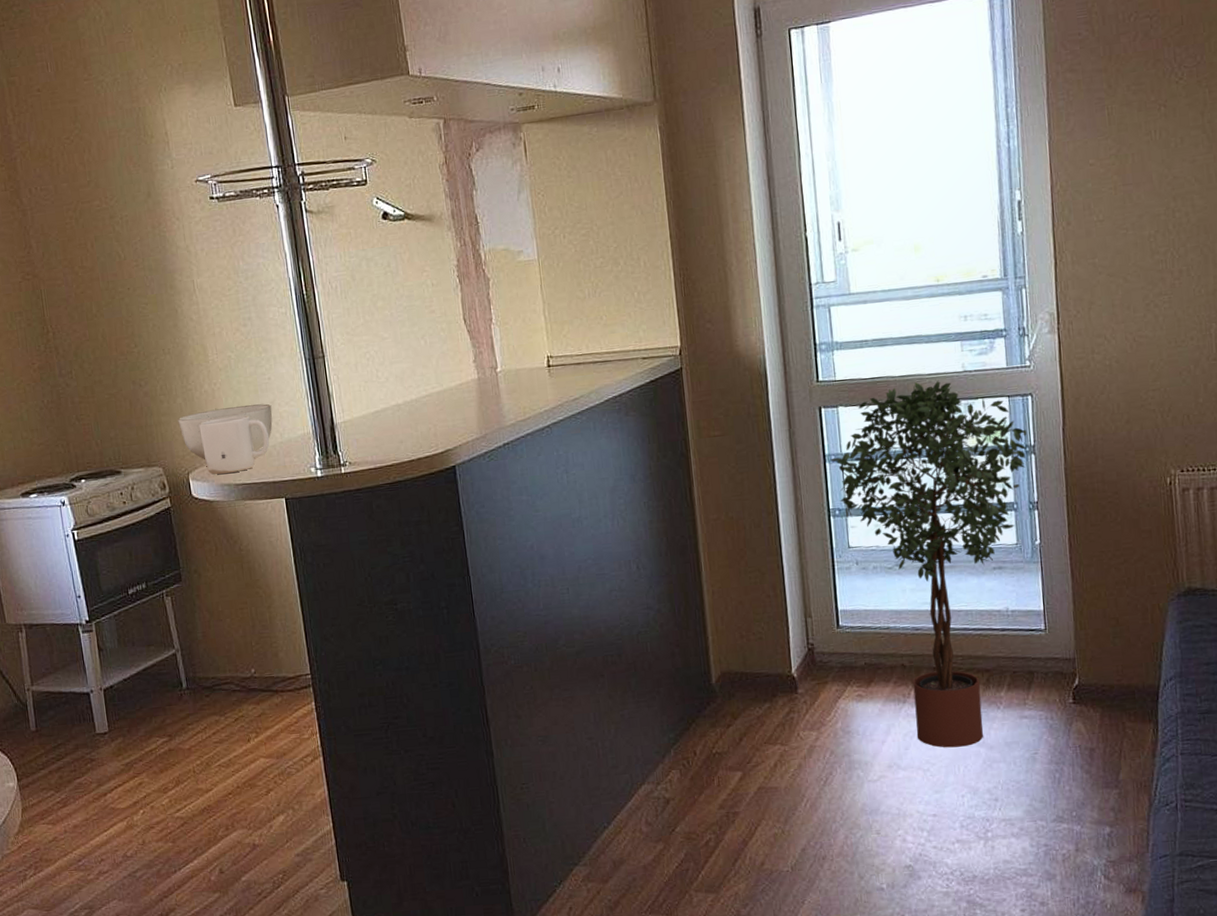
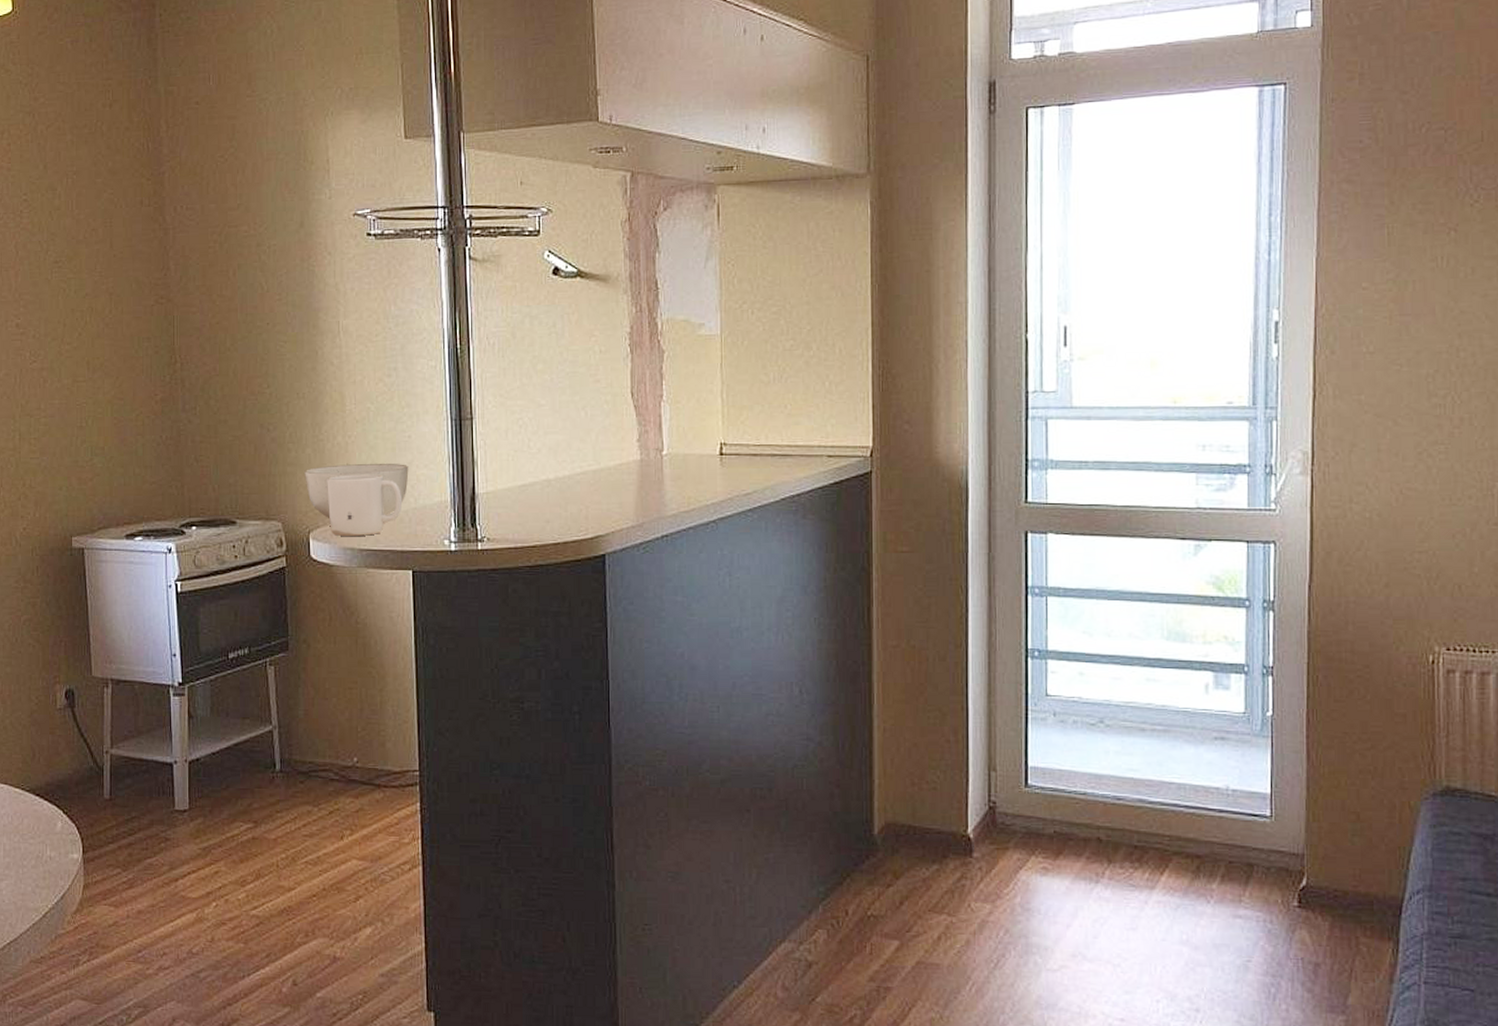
potted tree: present [830,380,1027,748] -> none [1033,515,1266,943]

